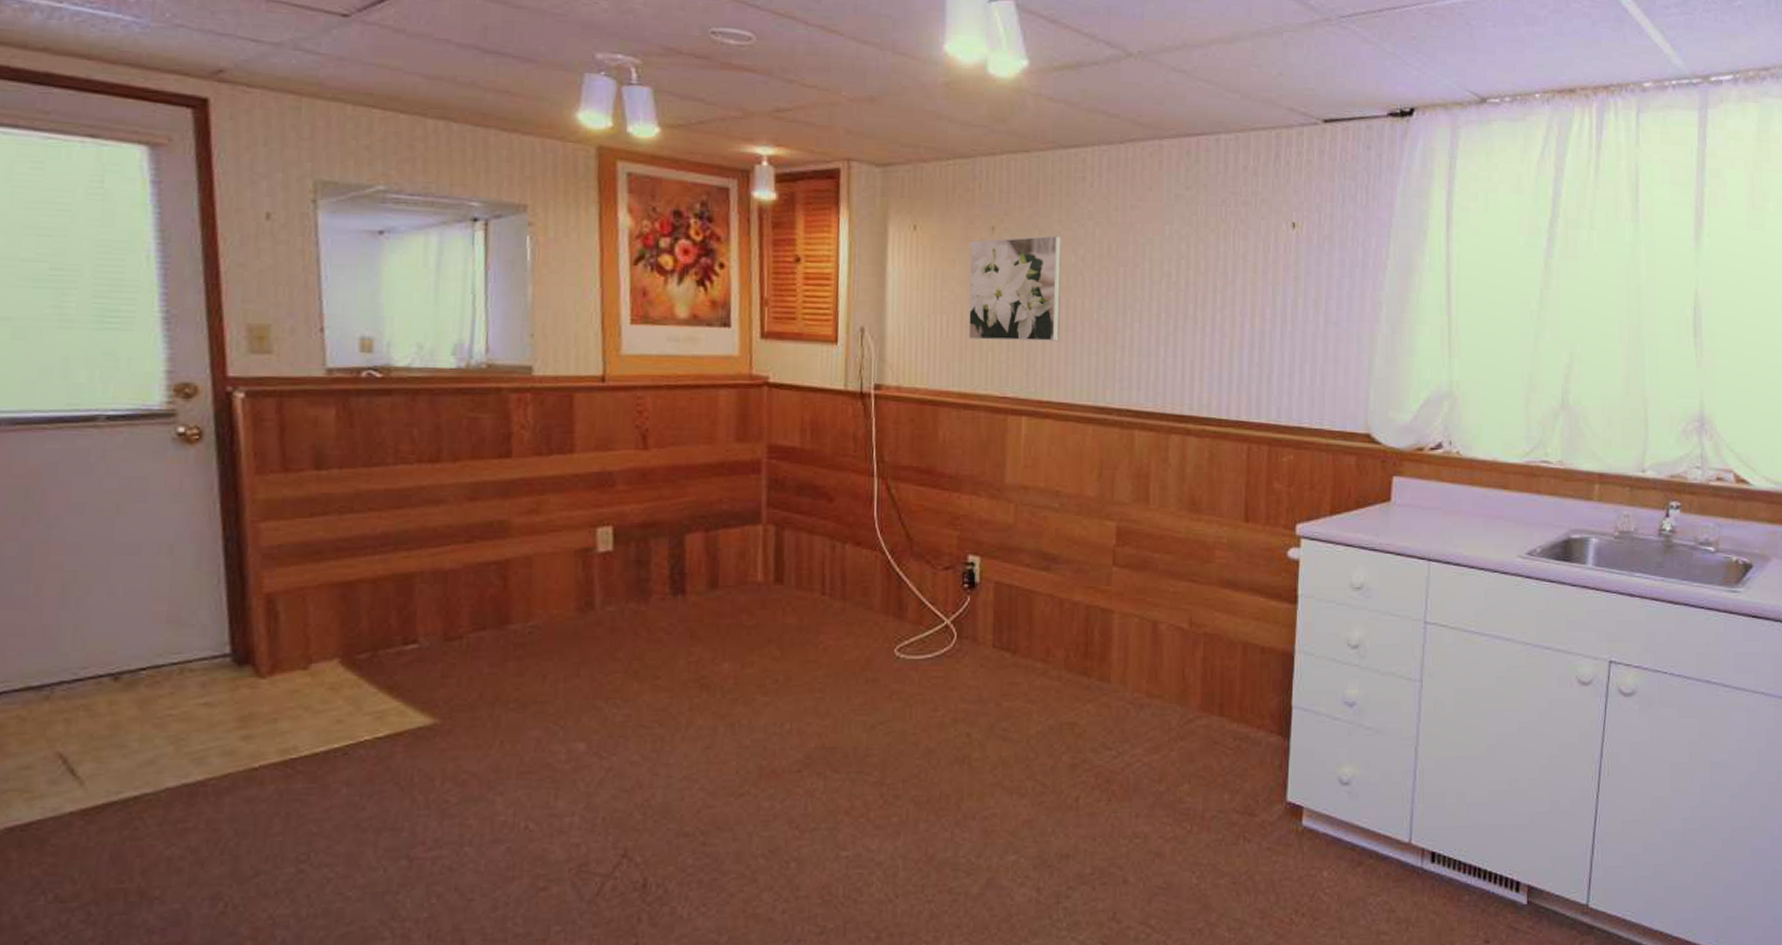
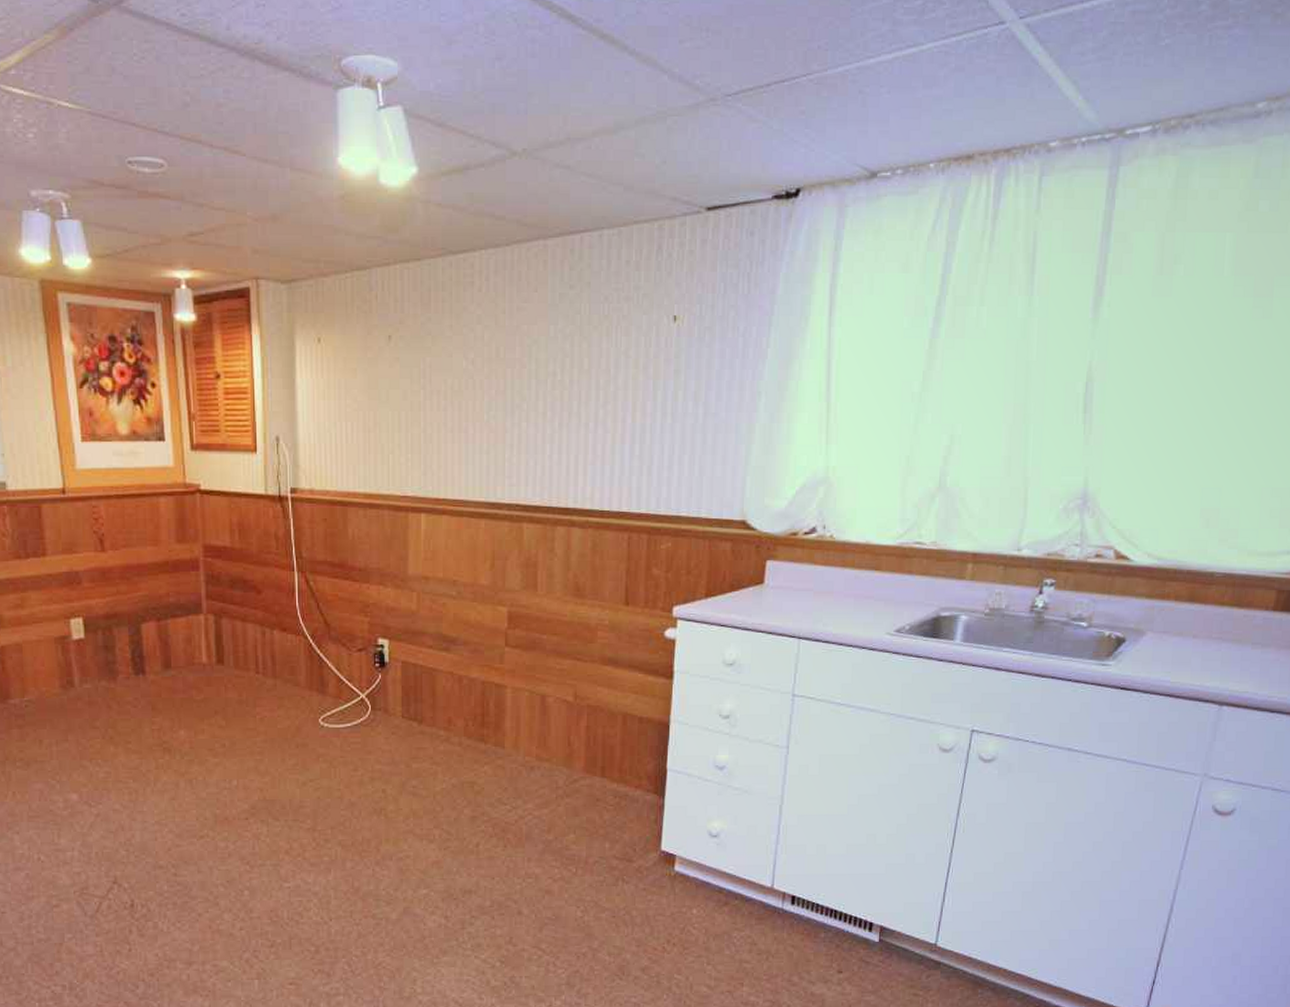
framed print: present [968,235,1061,341] -> none [369,341,453,444]

